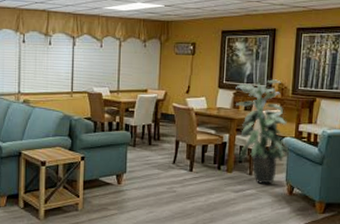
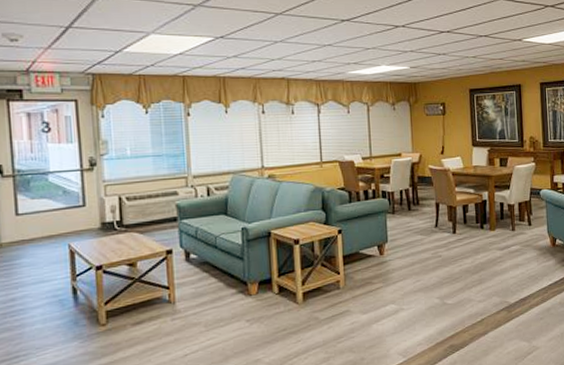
indoor plant: present [236,79,293,184] -> none [489,134,550,239]

